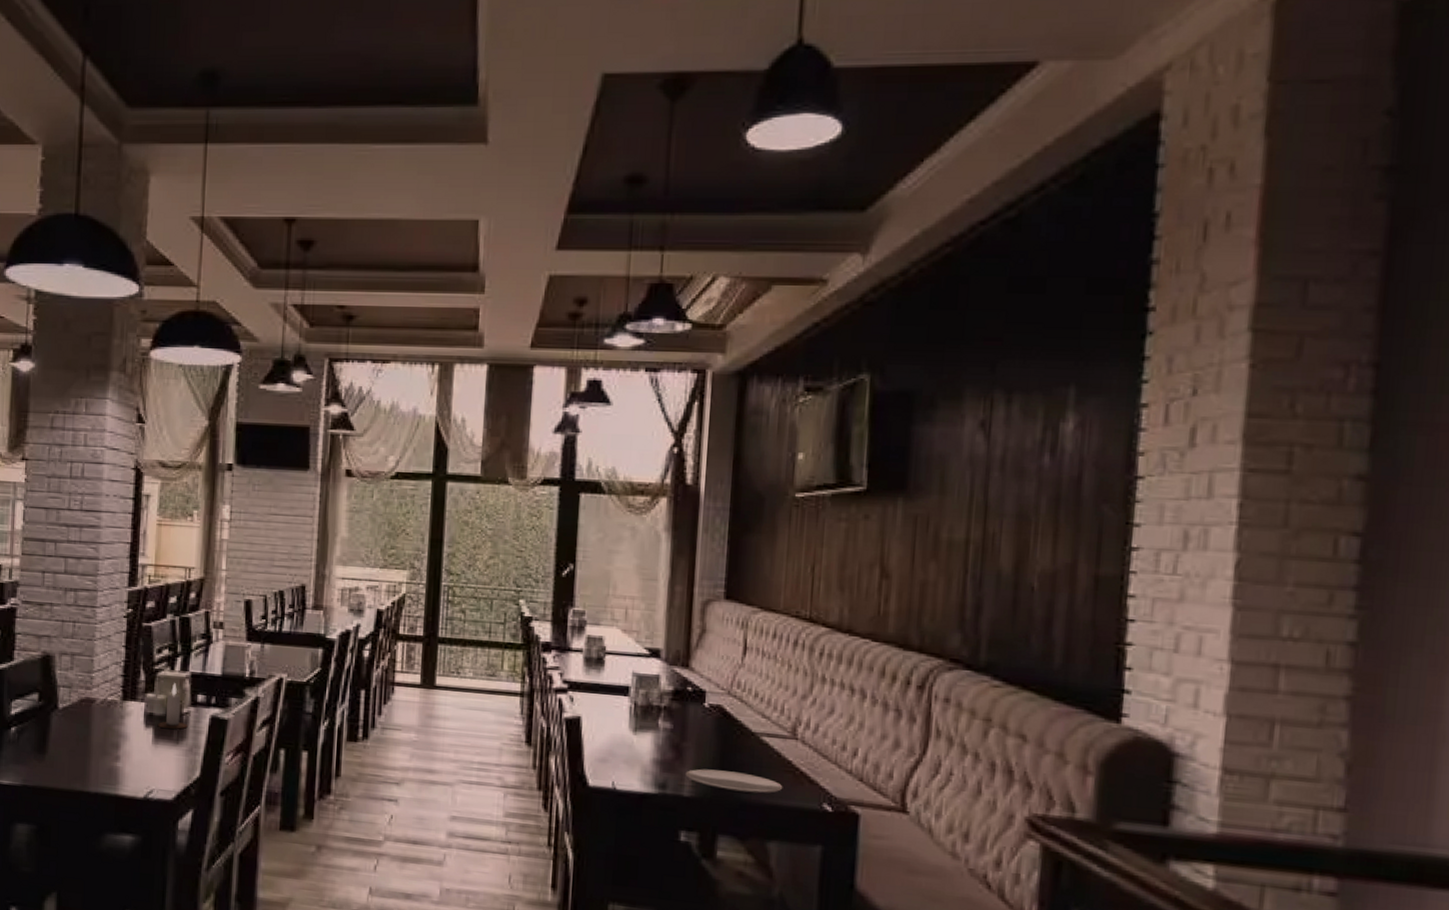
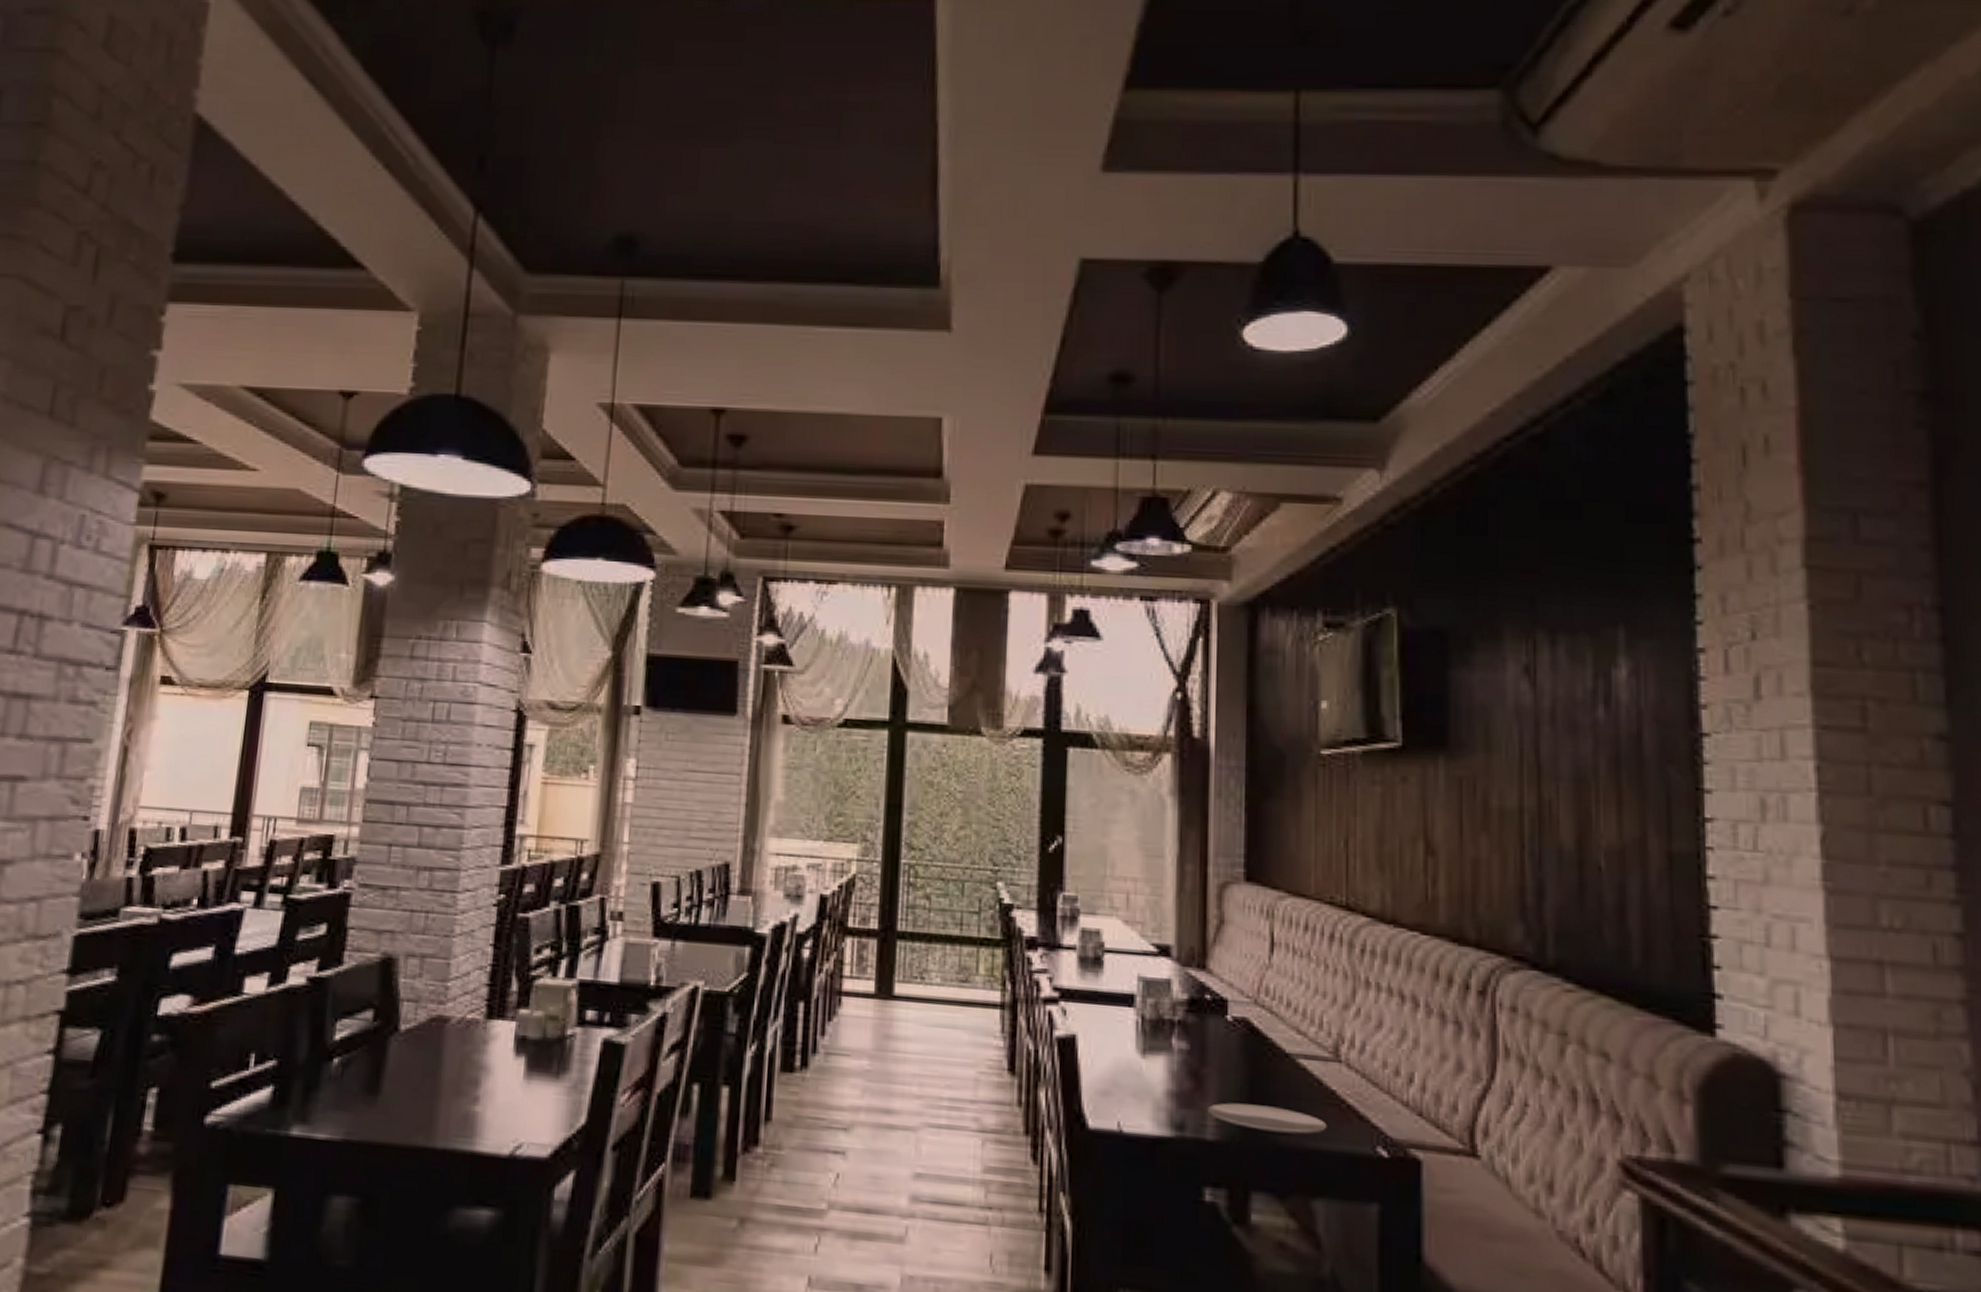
candle: present [157,683,188,729] -> none [531,994,572,1058]

